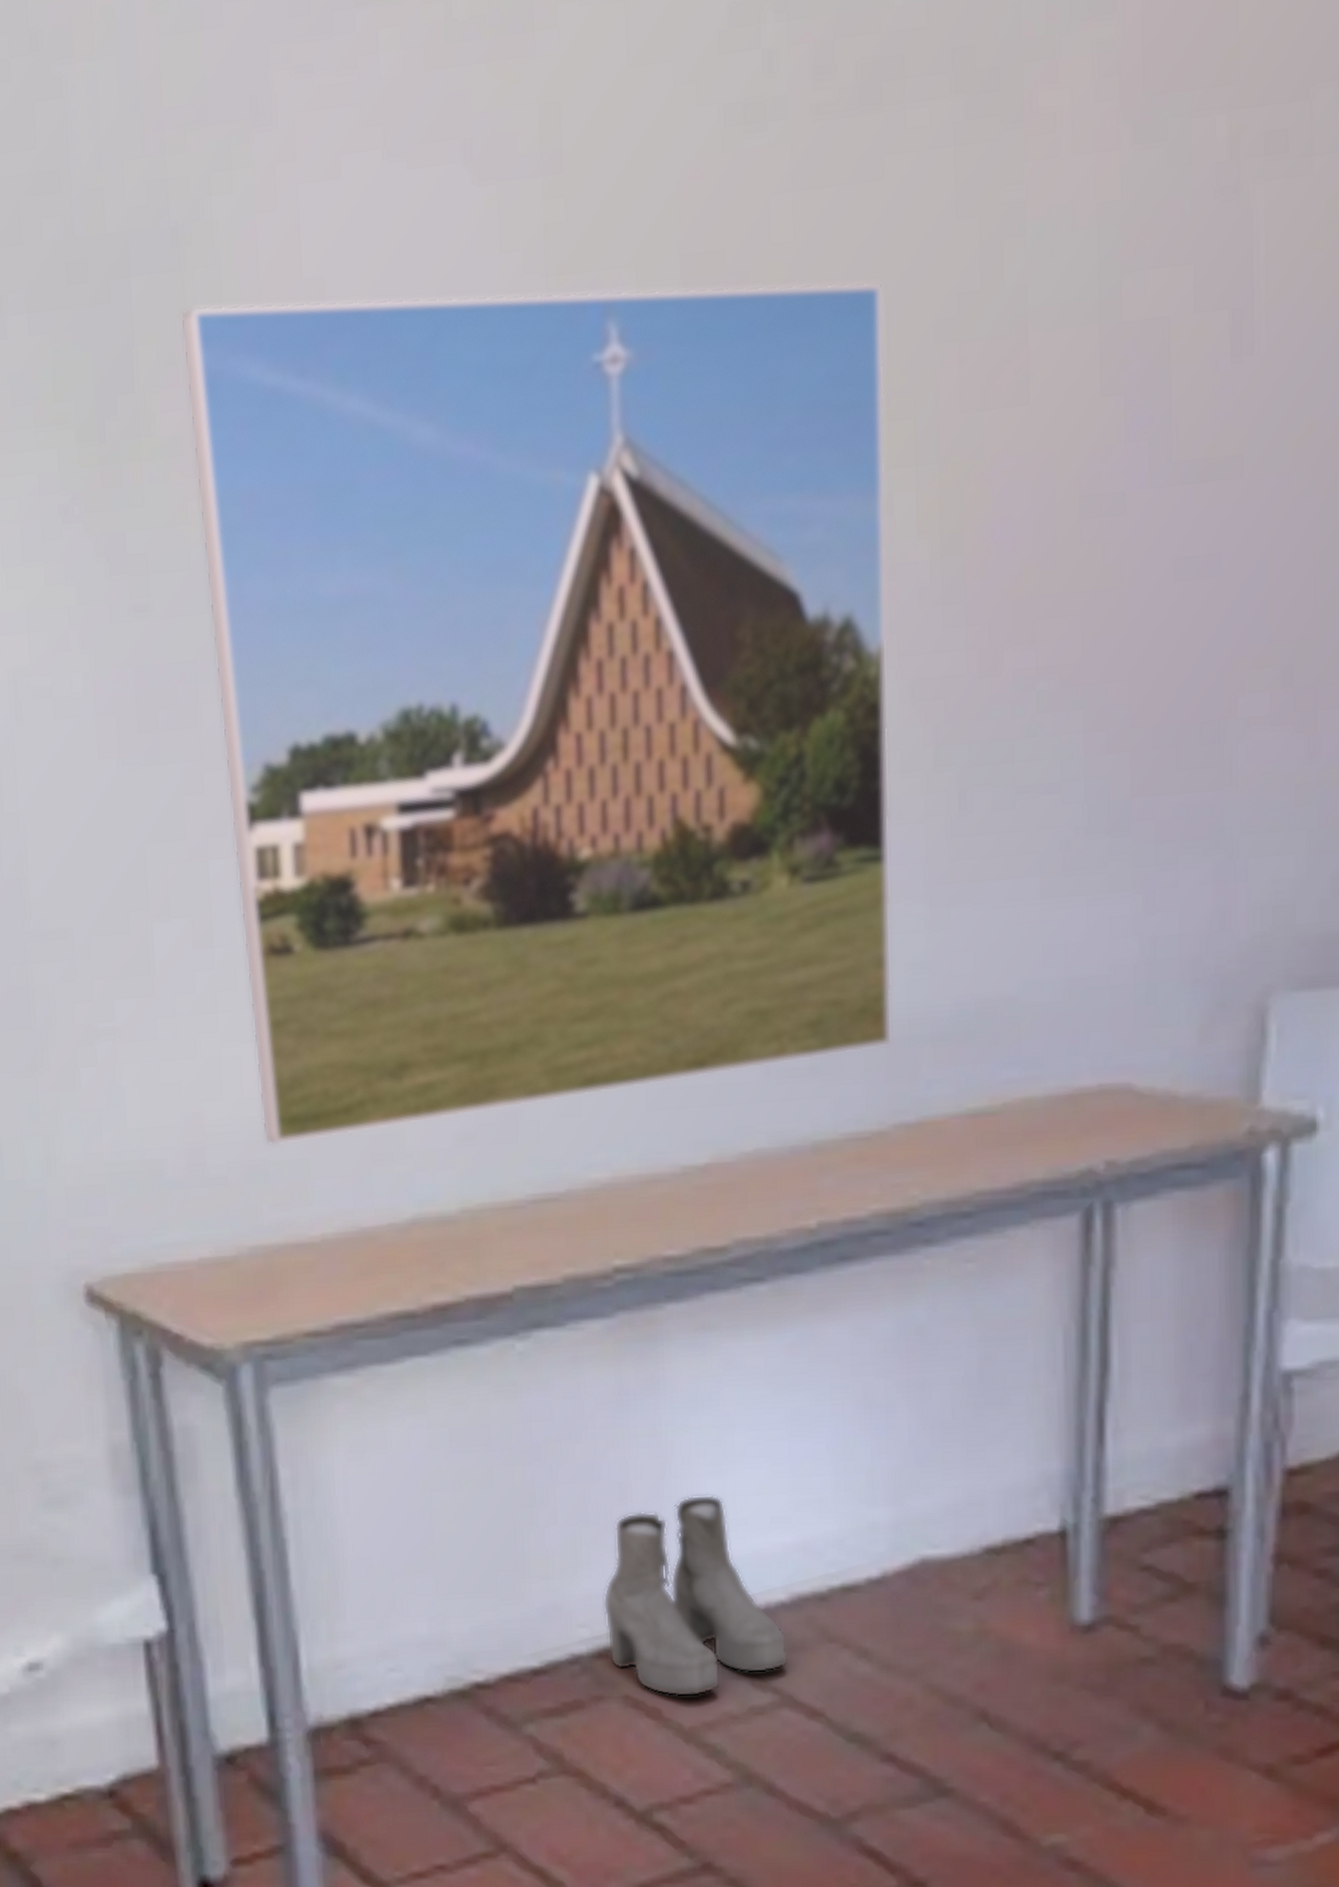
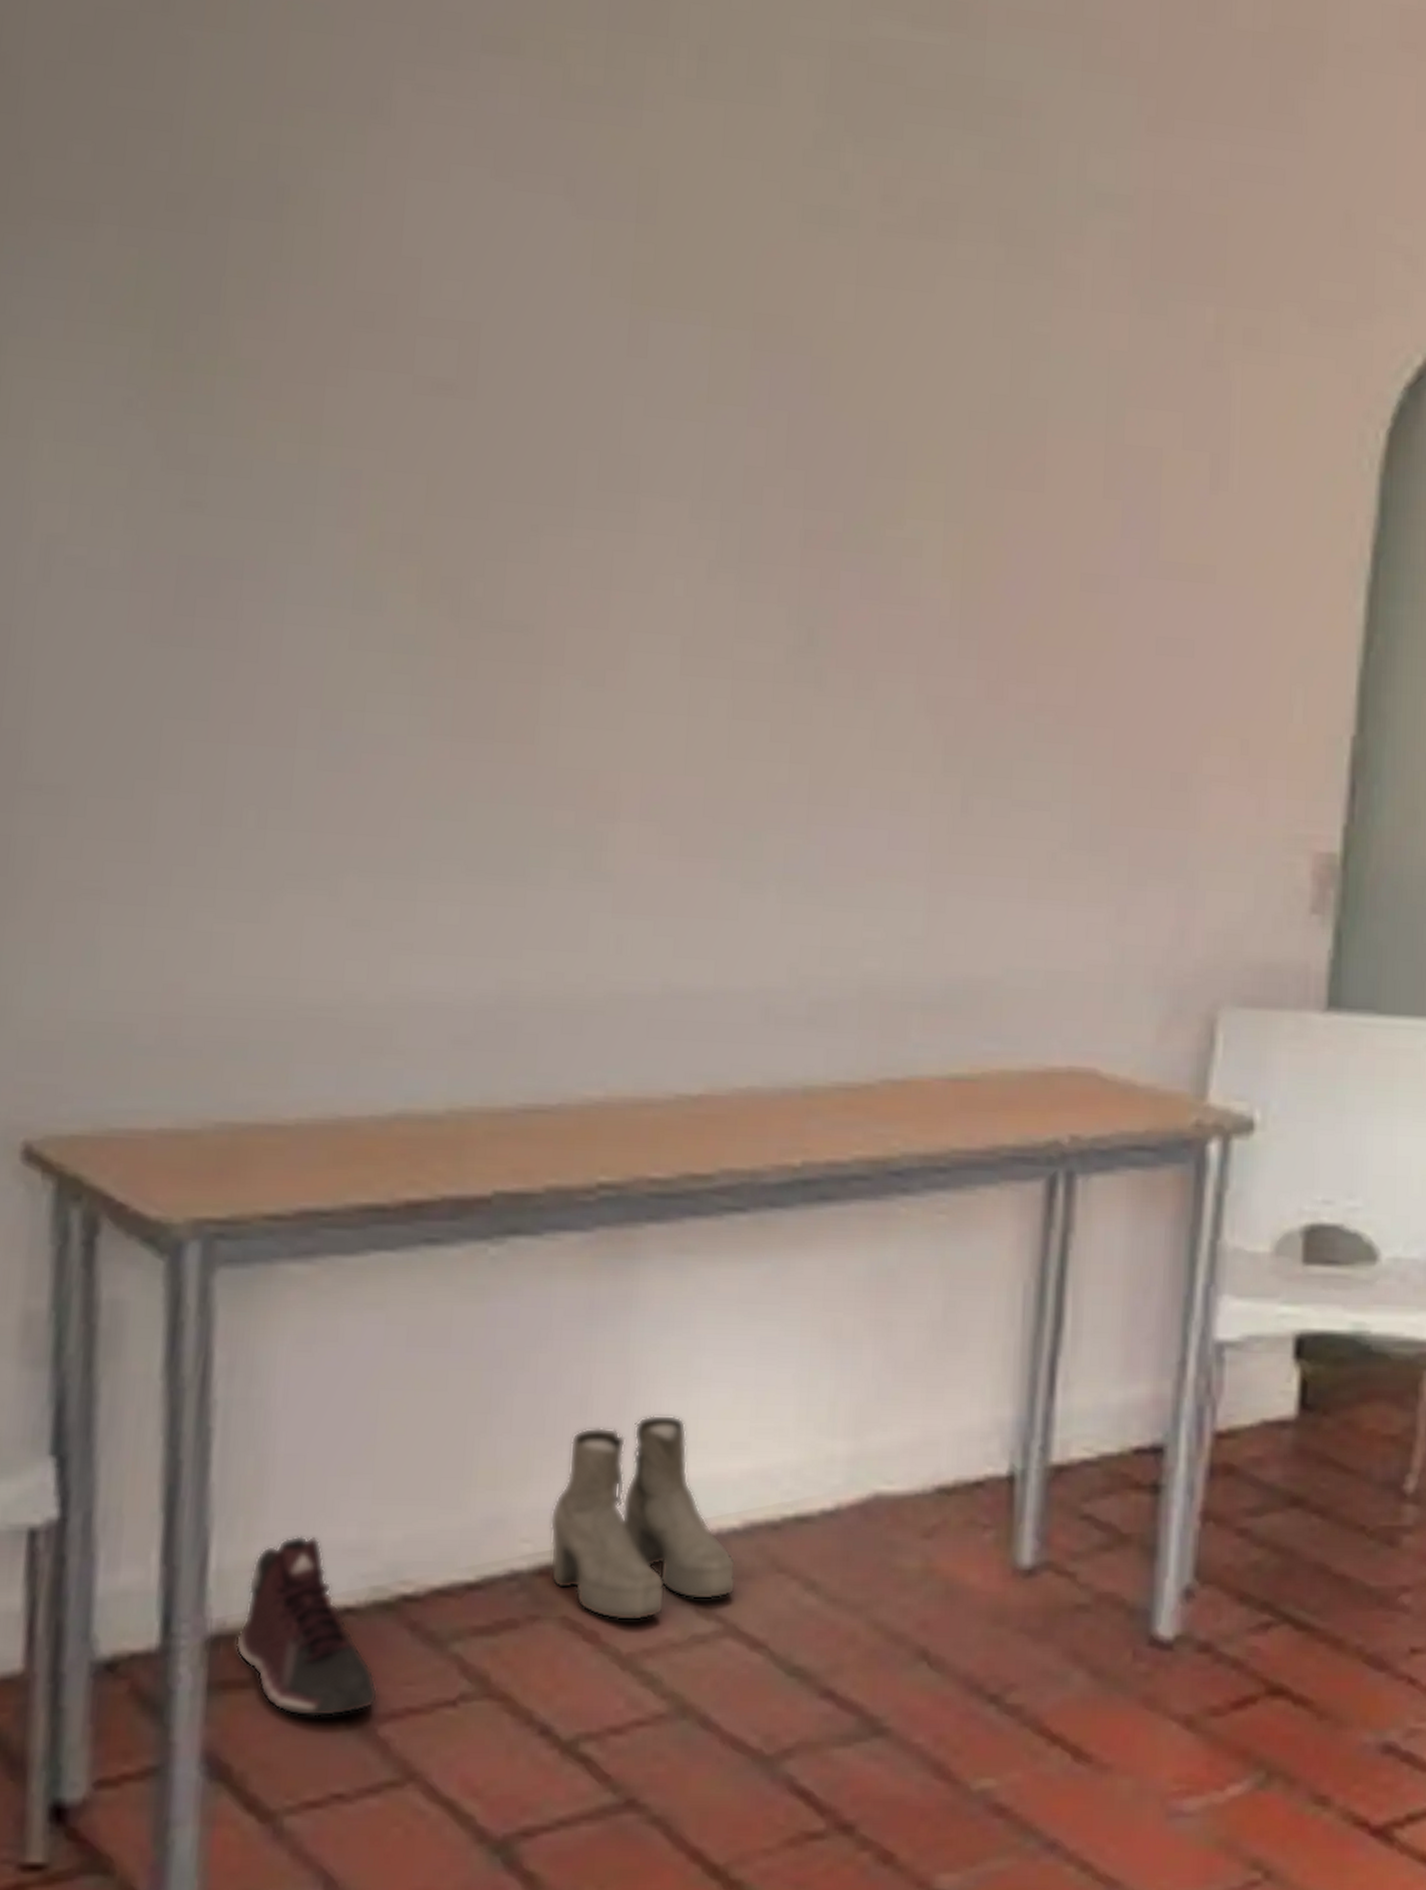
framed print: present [180,281,893,1146] -> none [248,256,927,1026]
sneaker: none [333,1633,465,1799] -> present [235,1536,379,1718]

